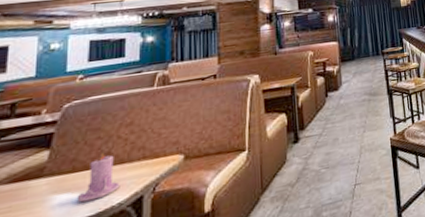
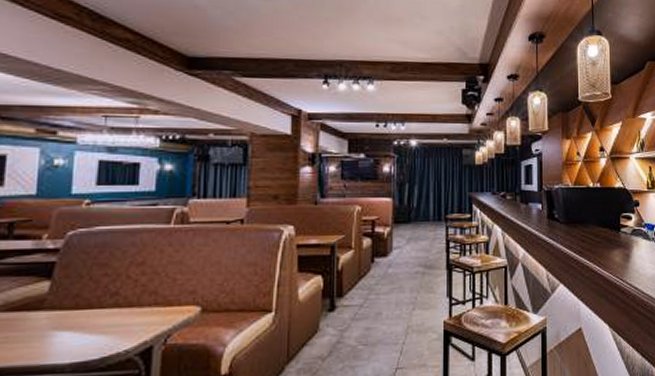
candle: present [77,152,120,203] -> none [79,292,128,344]

